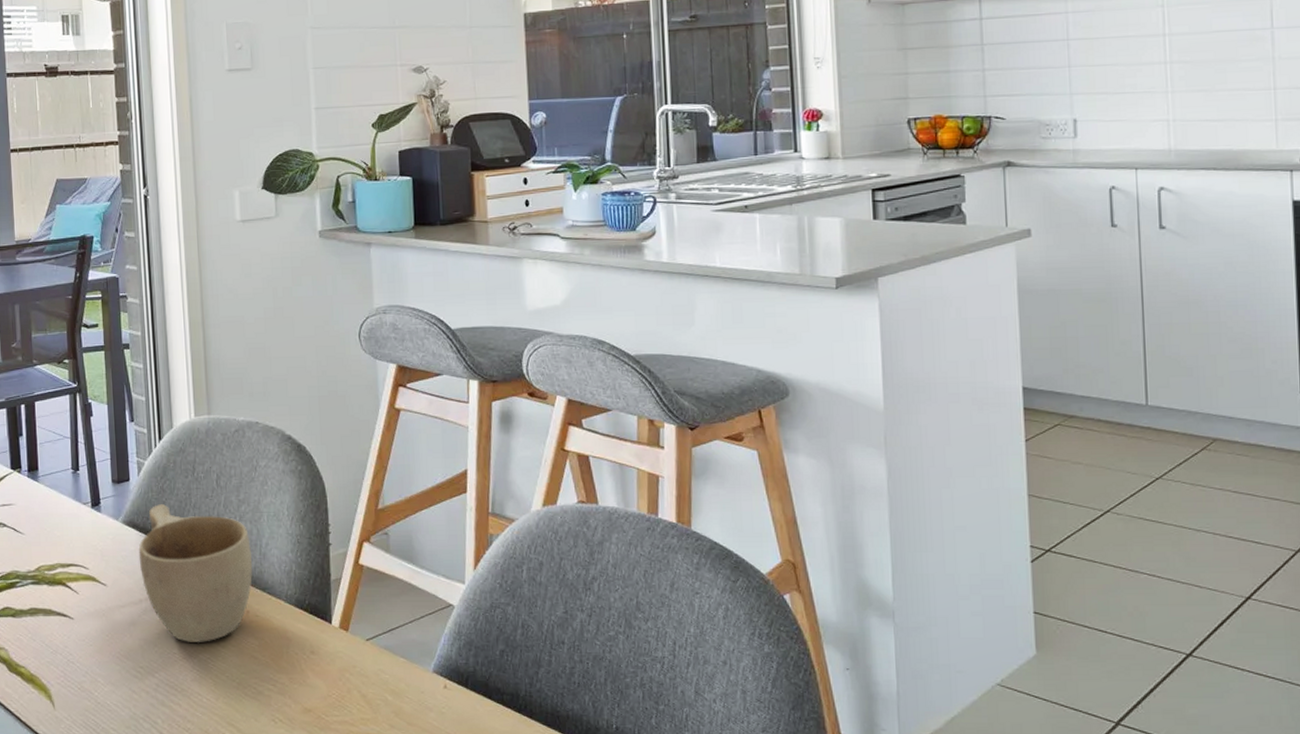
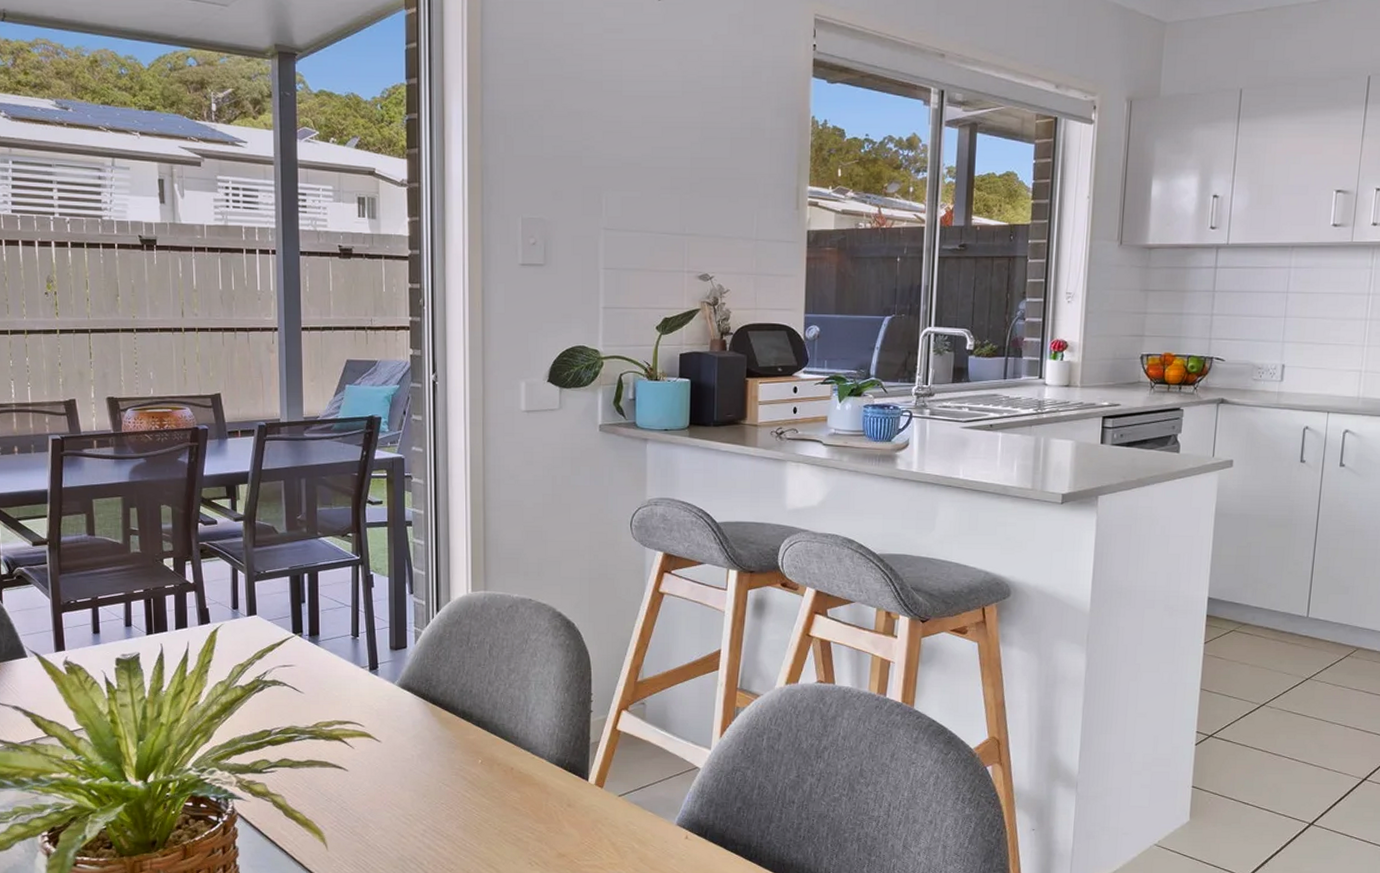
cup: present [138,504,252,642] -> none [412,670,518,795]

